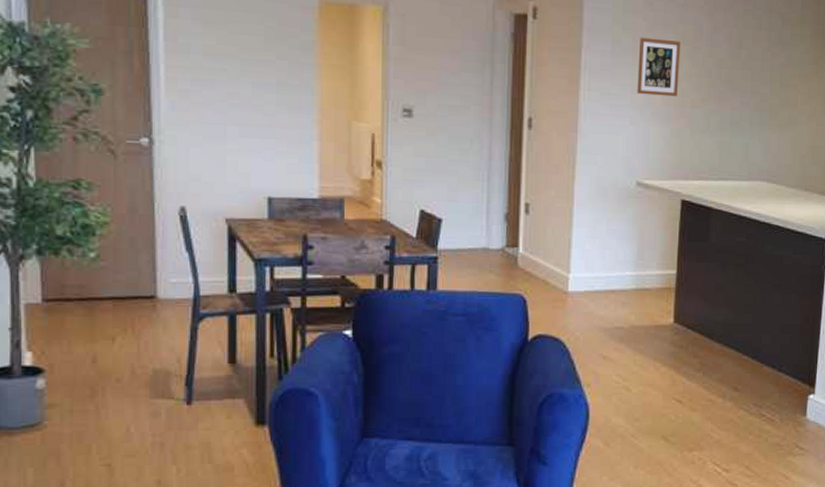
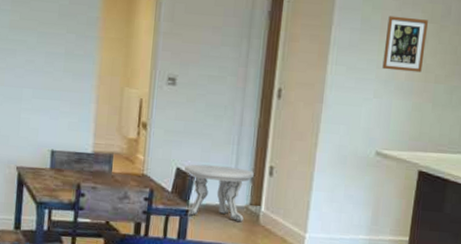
side table: none [428,205,508,265] -> present [184,164,254,221]

